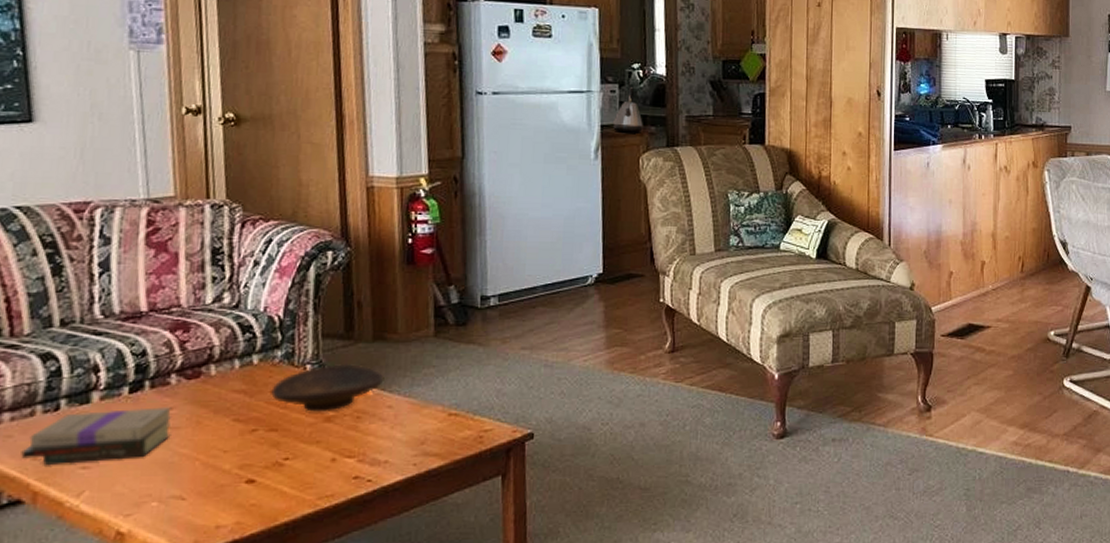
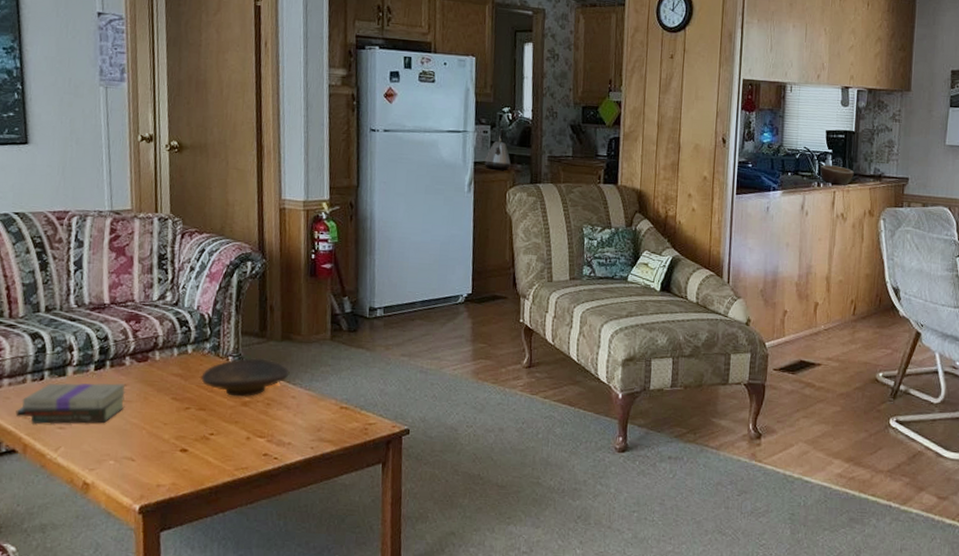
bowl: none [980,115,1016,136] -> present [819,164,854,185]

